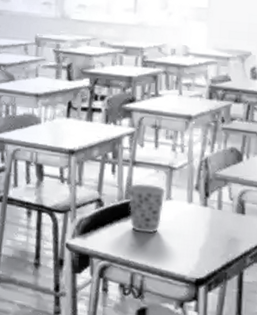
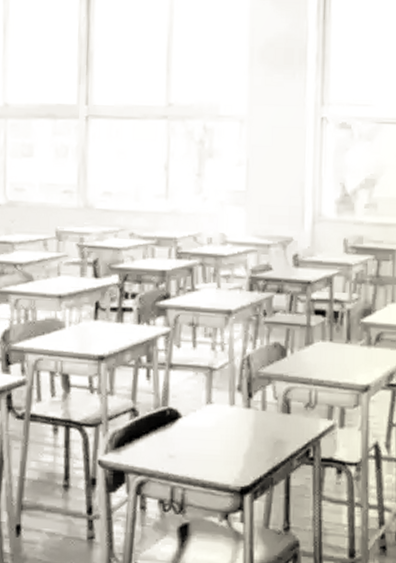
cup: present [127,183,166,234] -> none [164,388,206,442]

